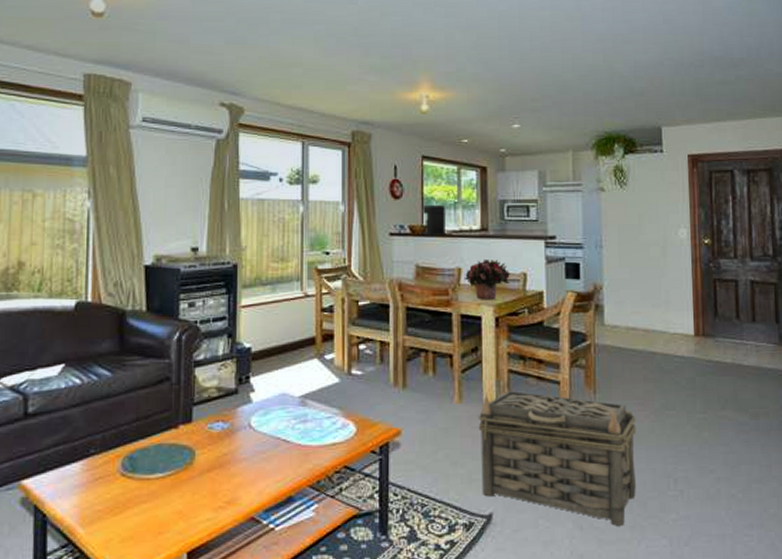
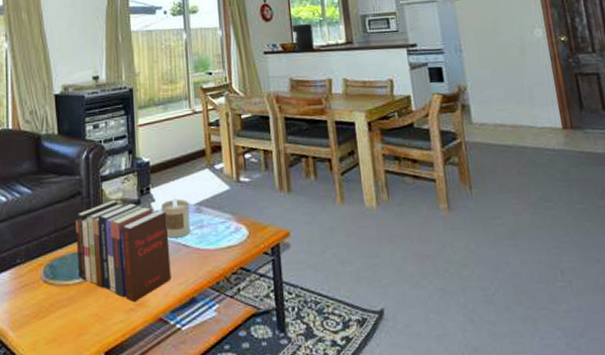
books: none [161,388,268,499] -> present [76,200,171,302]
candle: none [261,390,293,432] -> present [161,199,191,238]
bouquet: present [464,258,511,300] -> none [335,69,378,107]
basket: present [478,390,637,526] -> none [360,189,524,319]

